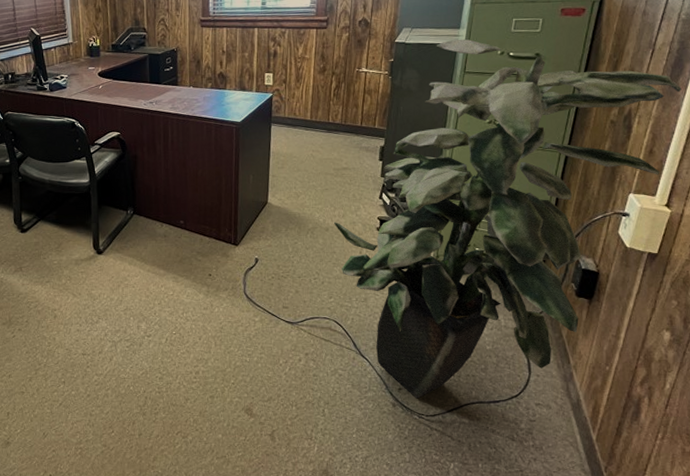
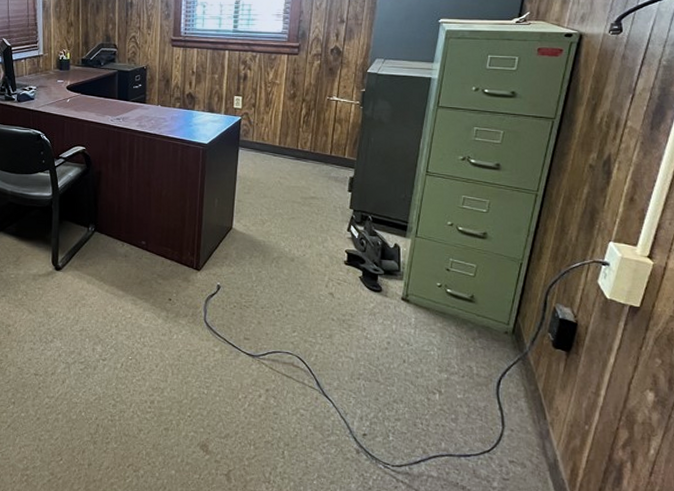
indoor plant: present [334,38,682,399] -> none [300,72,664,447]

